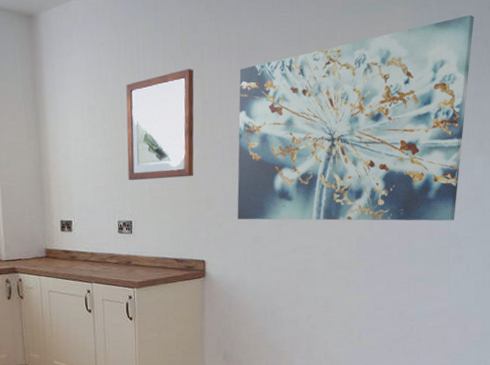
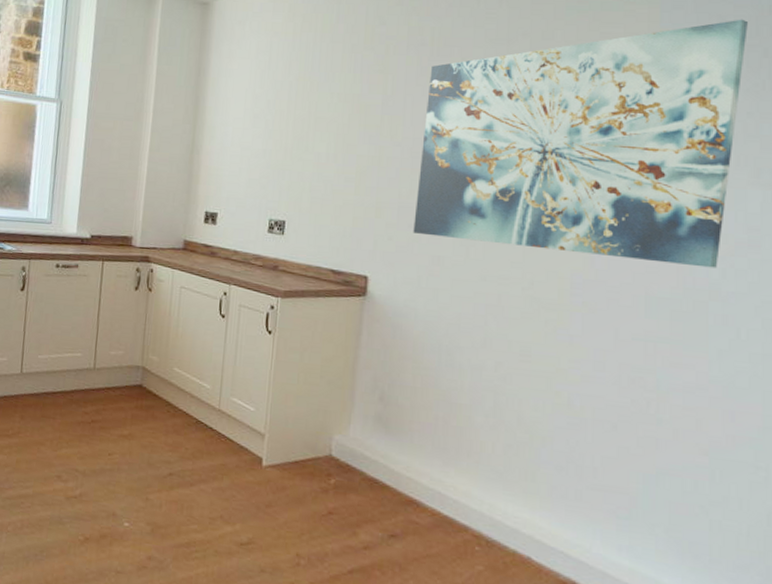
wall art: present [126,69,194,180] -> none [287,63,376,179]

